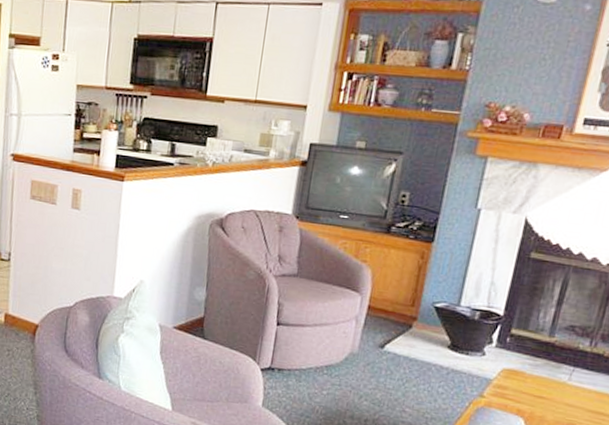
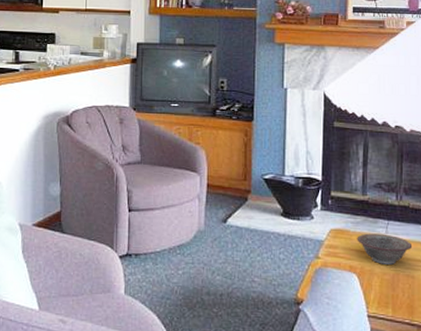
decorative bowl: none [532,377,598,414] -> present [357,233,413,265]

